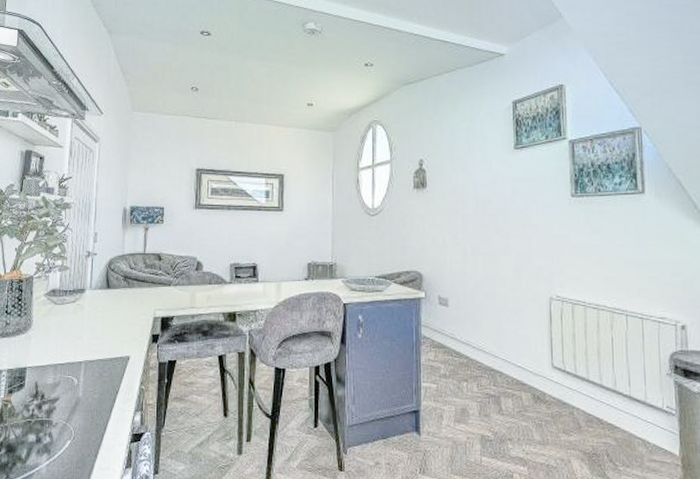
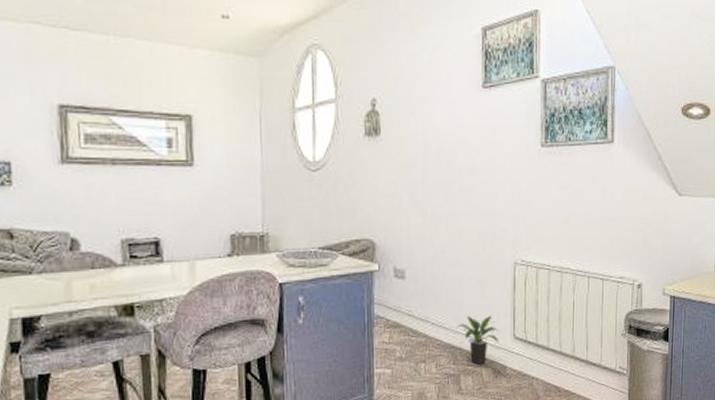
potted plant: none [495,343,538,389] -> present [456,316,500,365]

